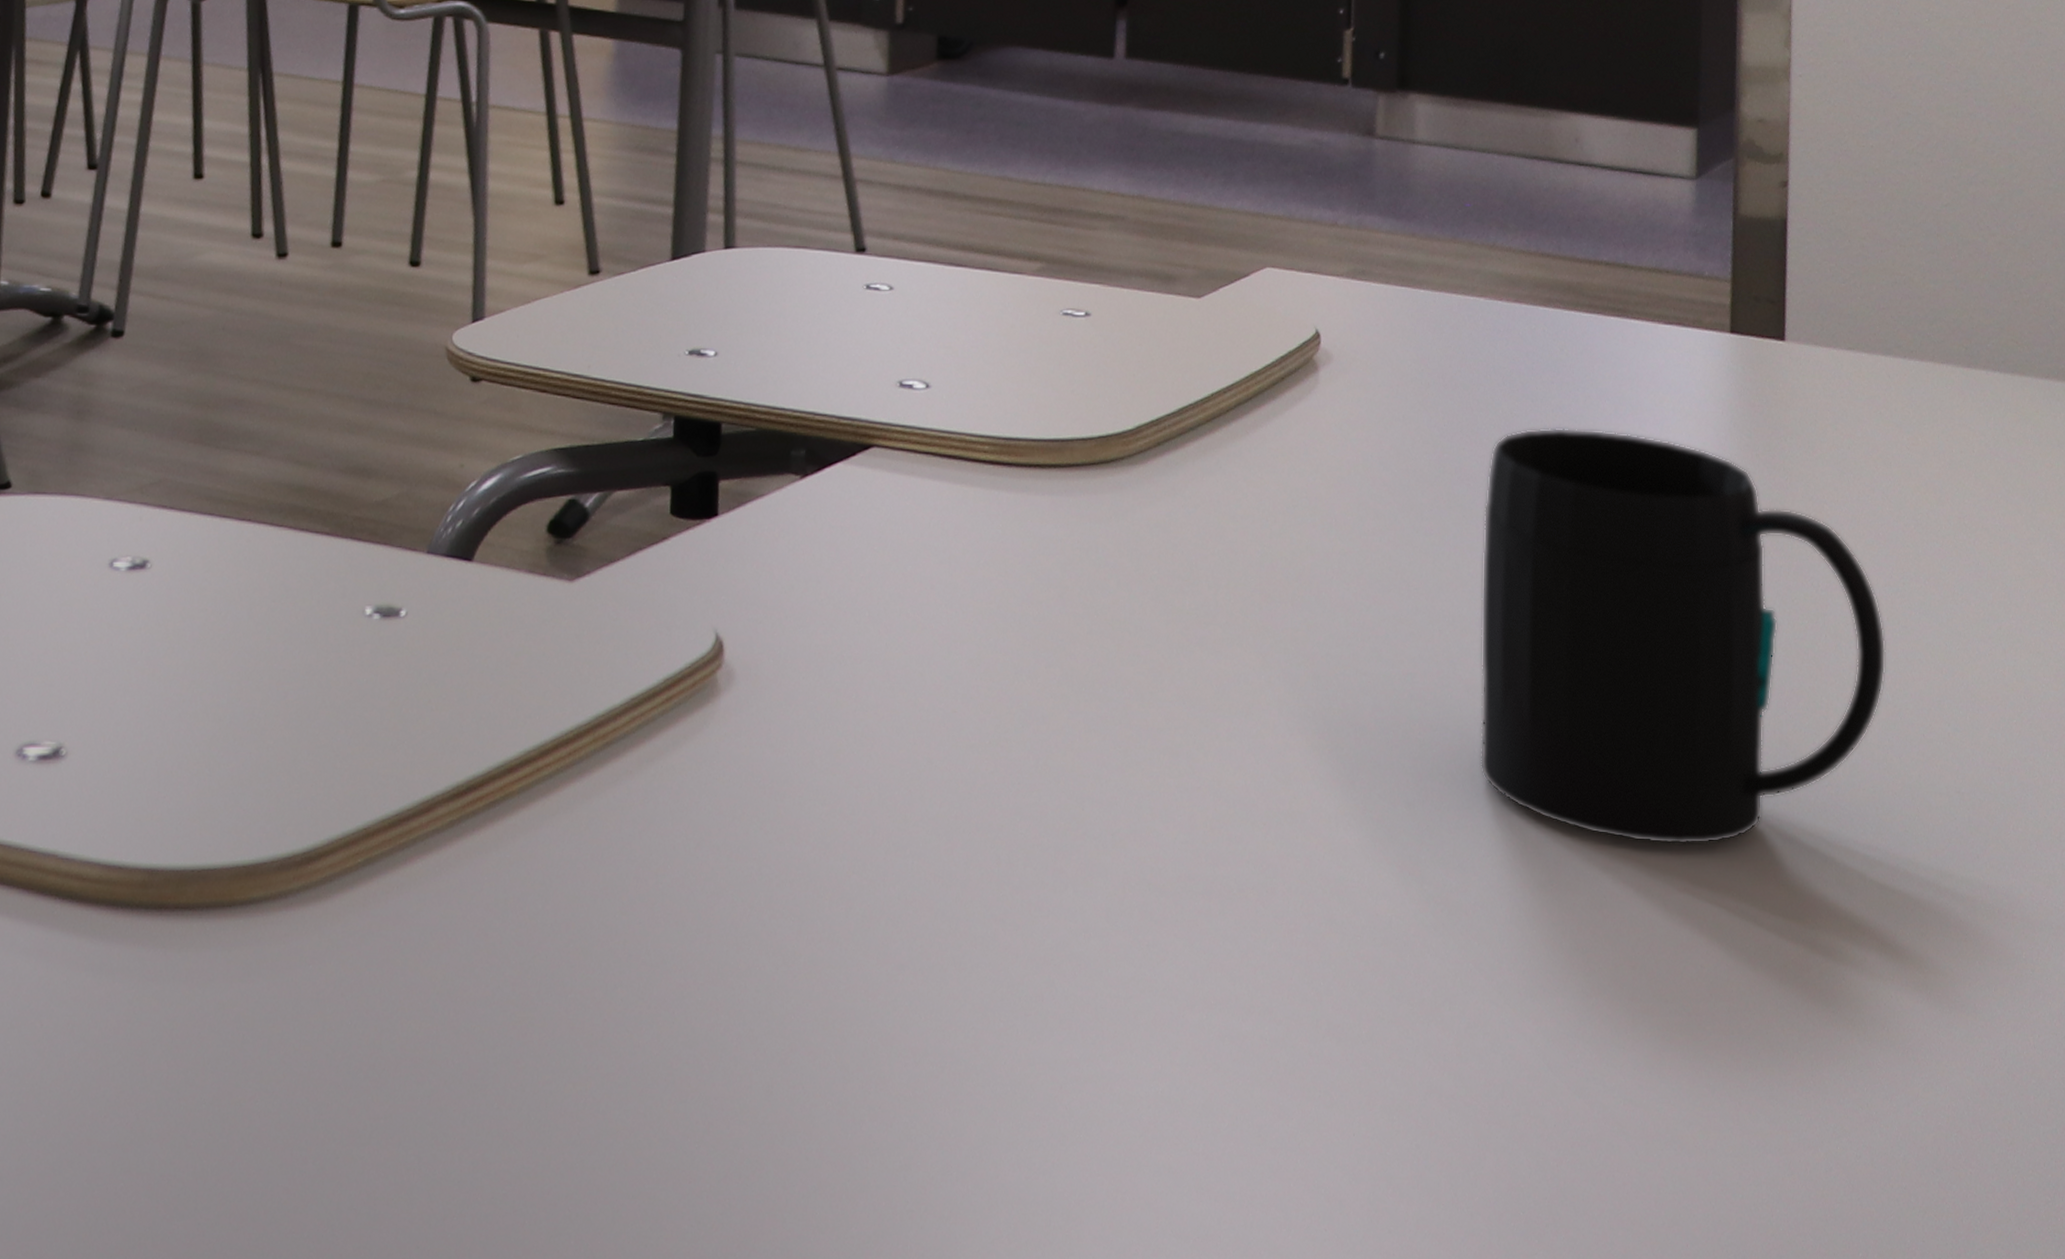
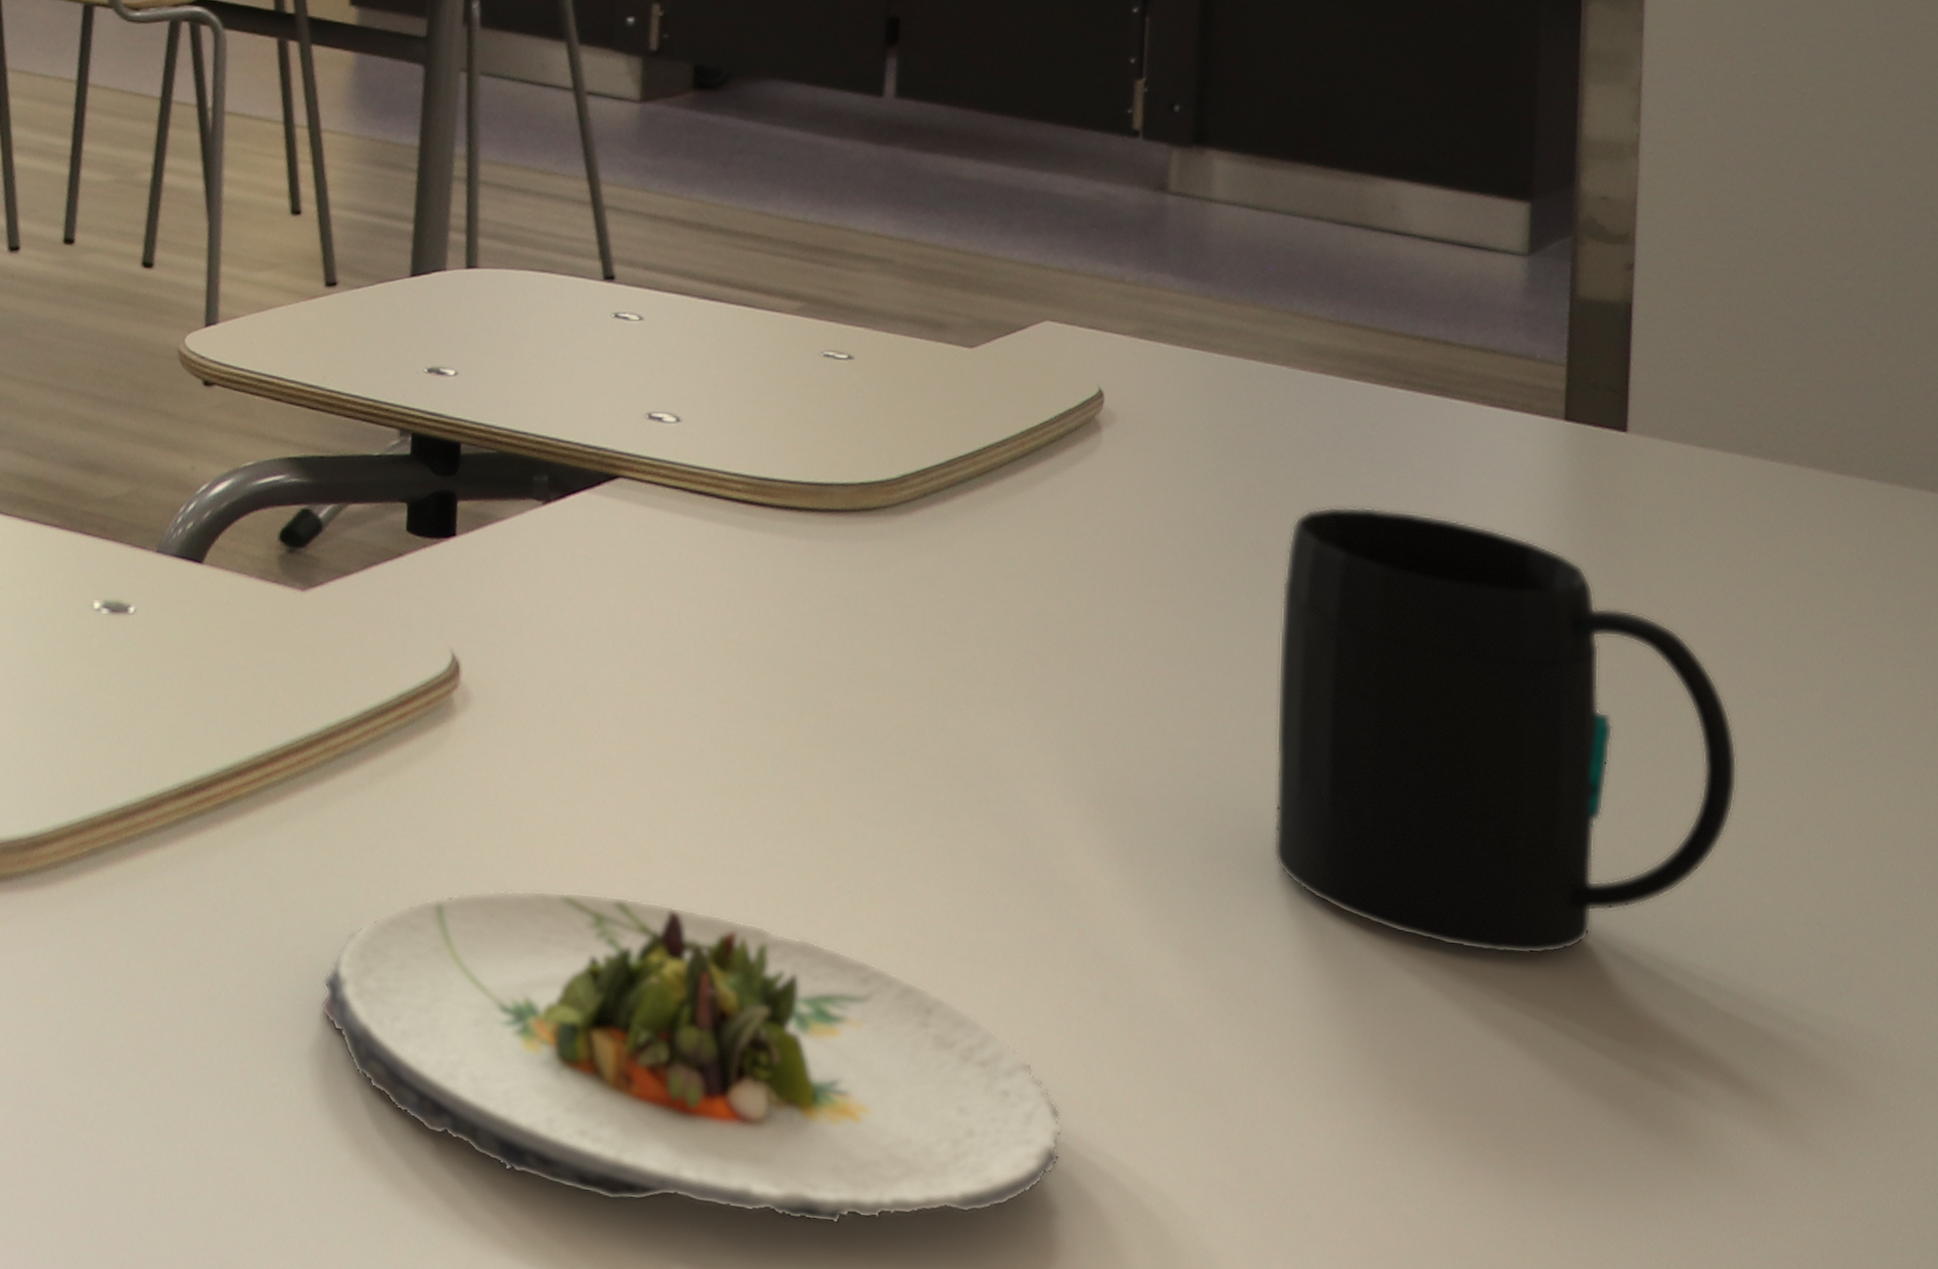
salad plate: none [593,861,1295,1168] -> present [320,889,1063,1225]

